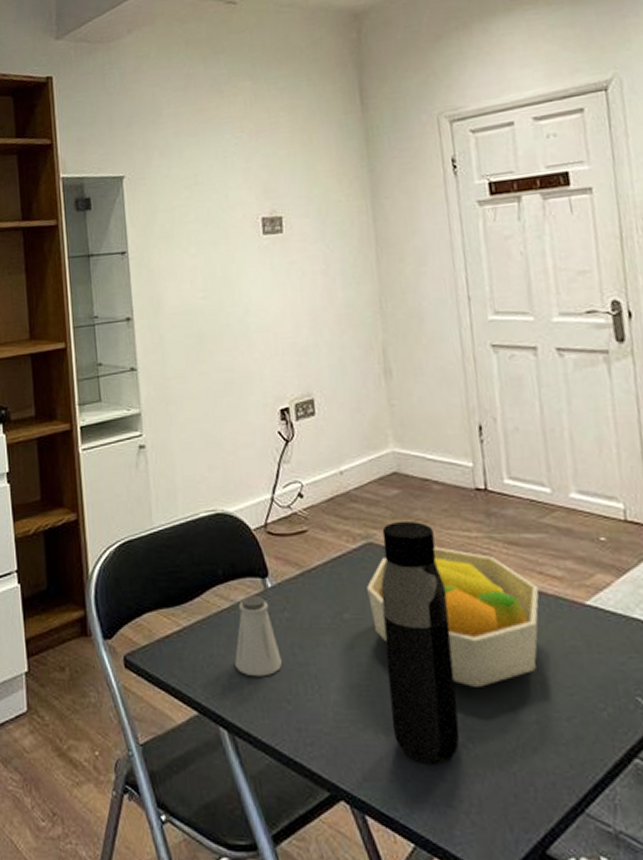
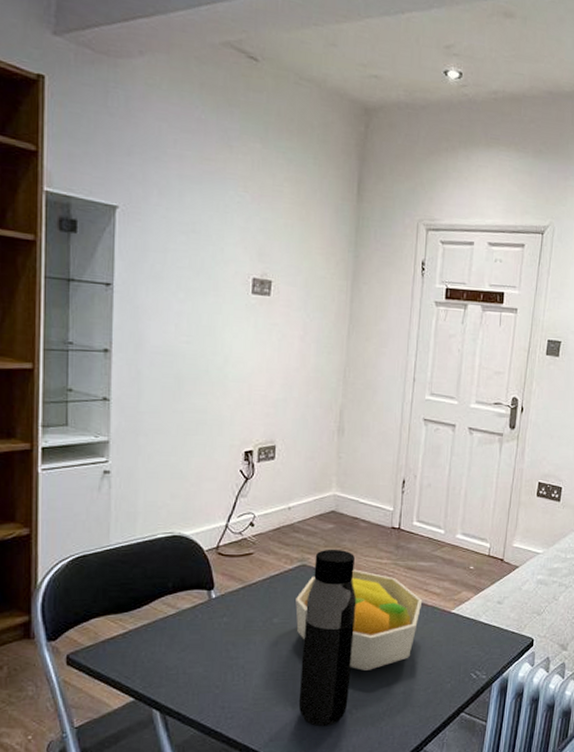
saltshaker: present [235,595,282,677] -> none [174,604,216,669]

